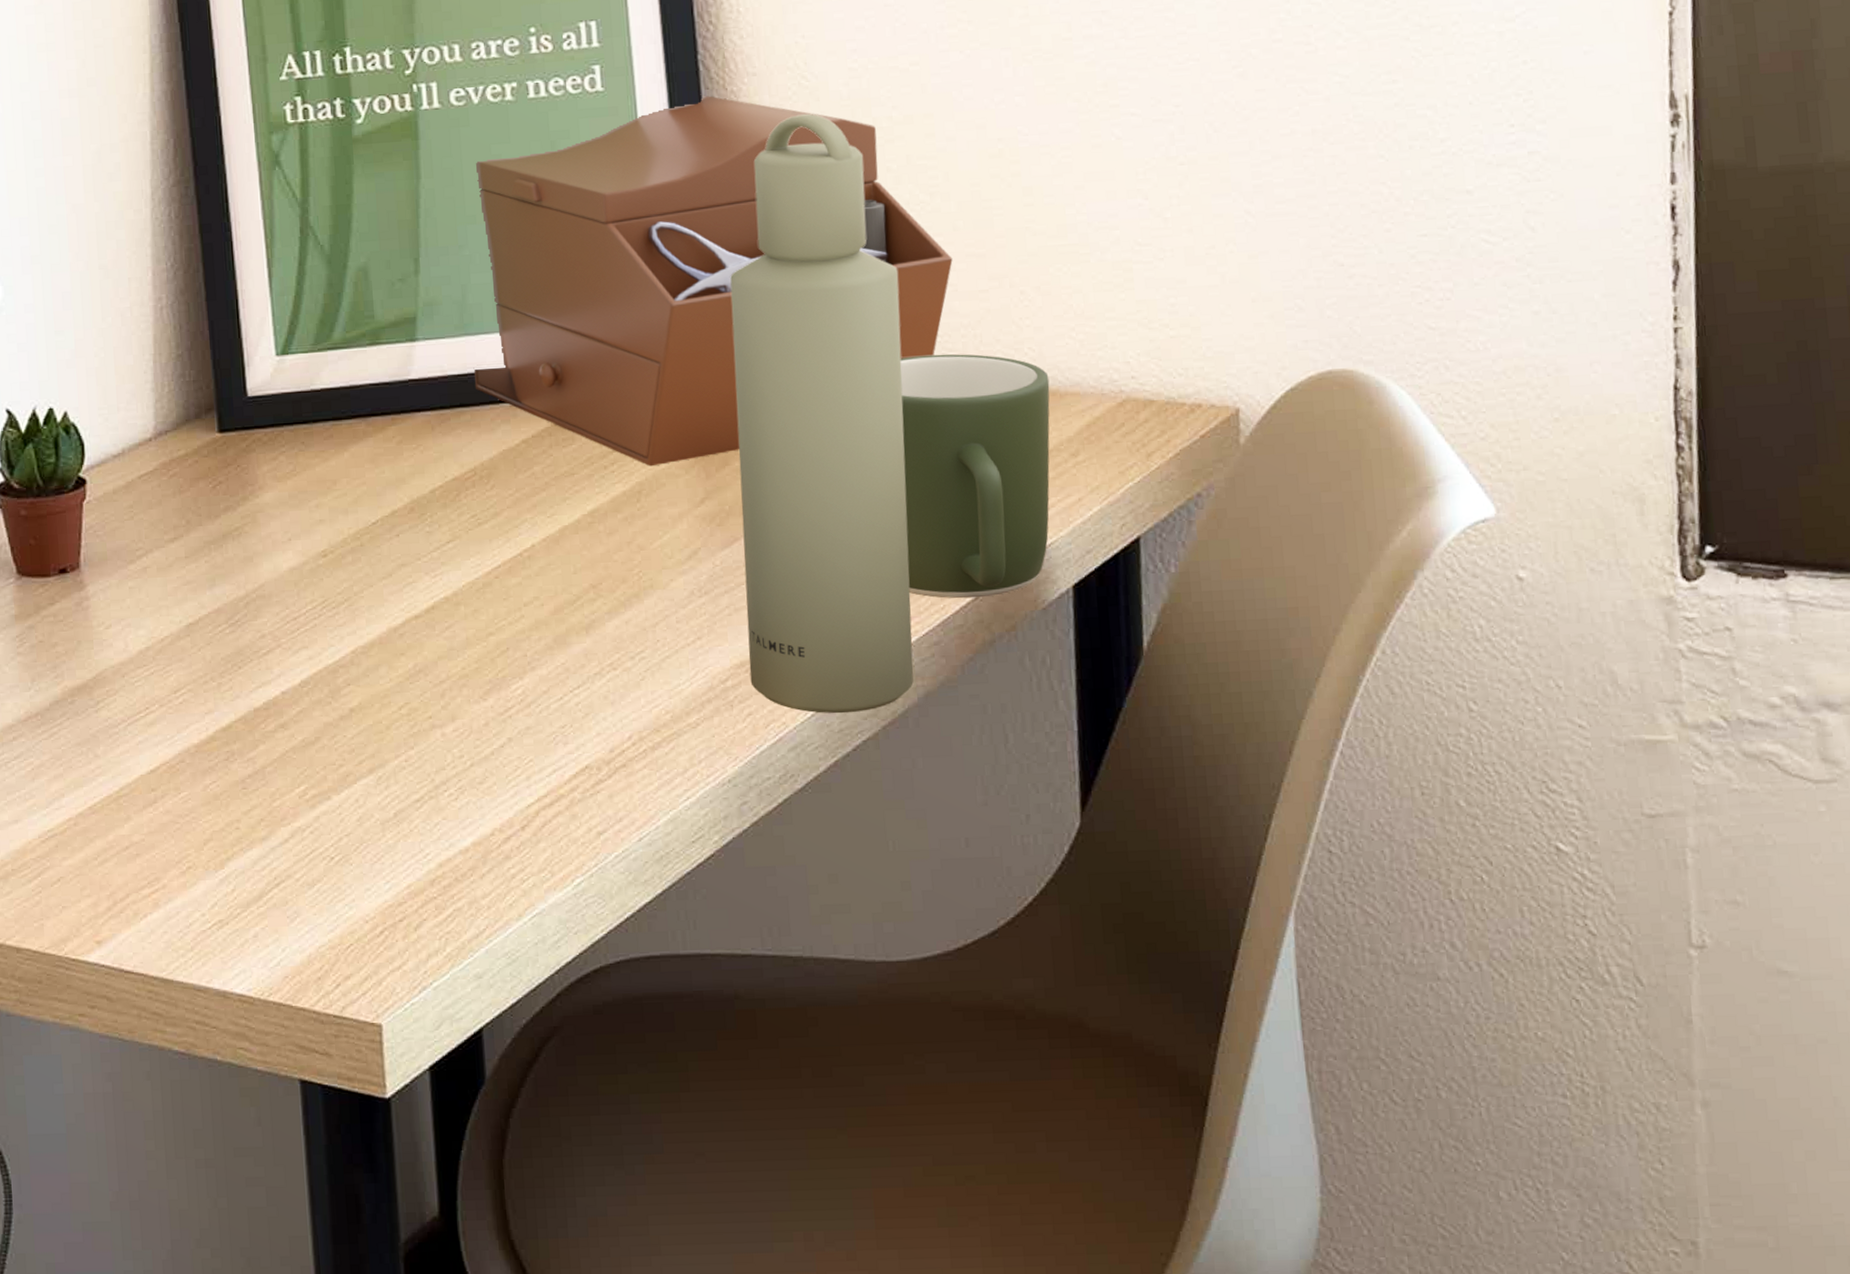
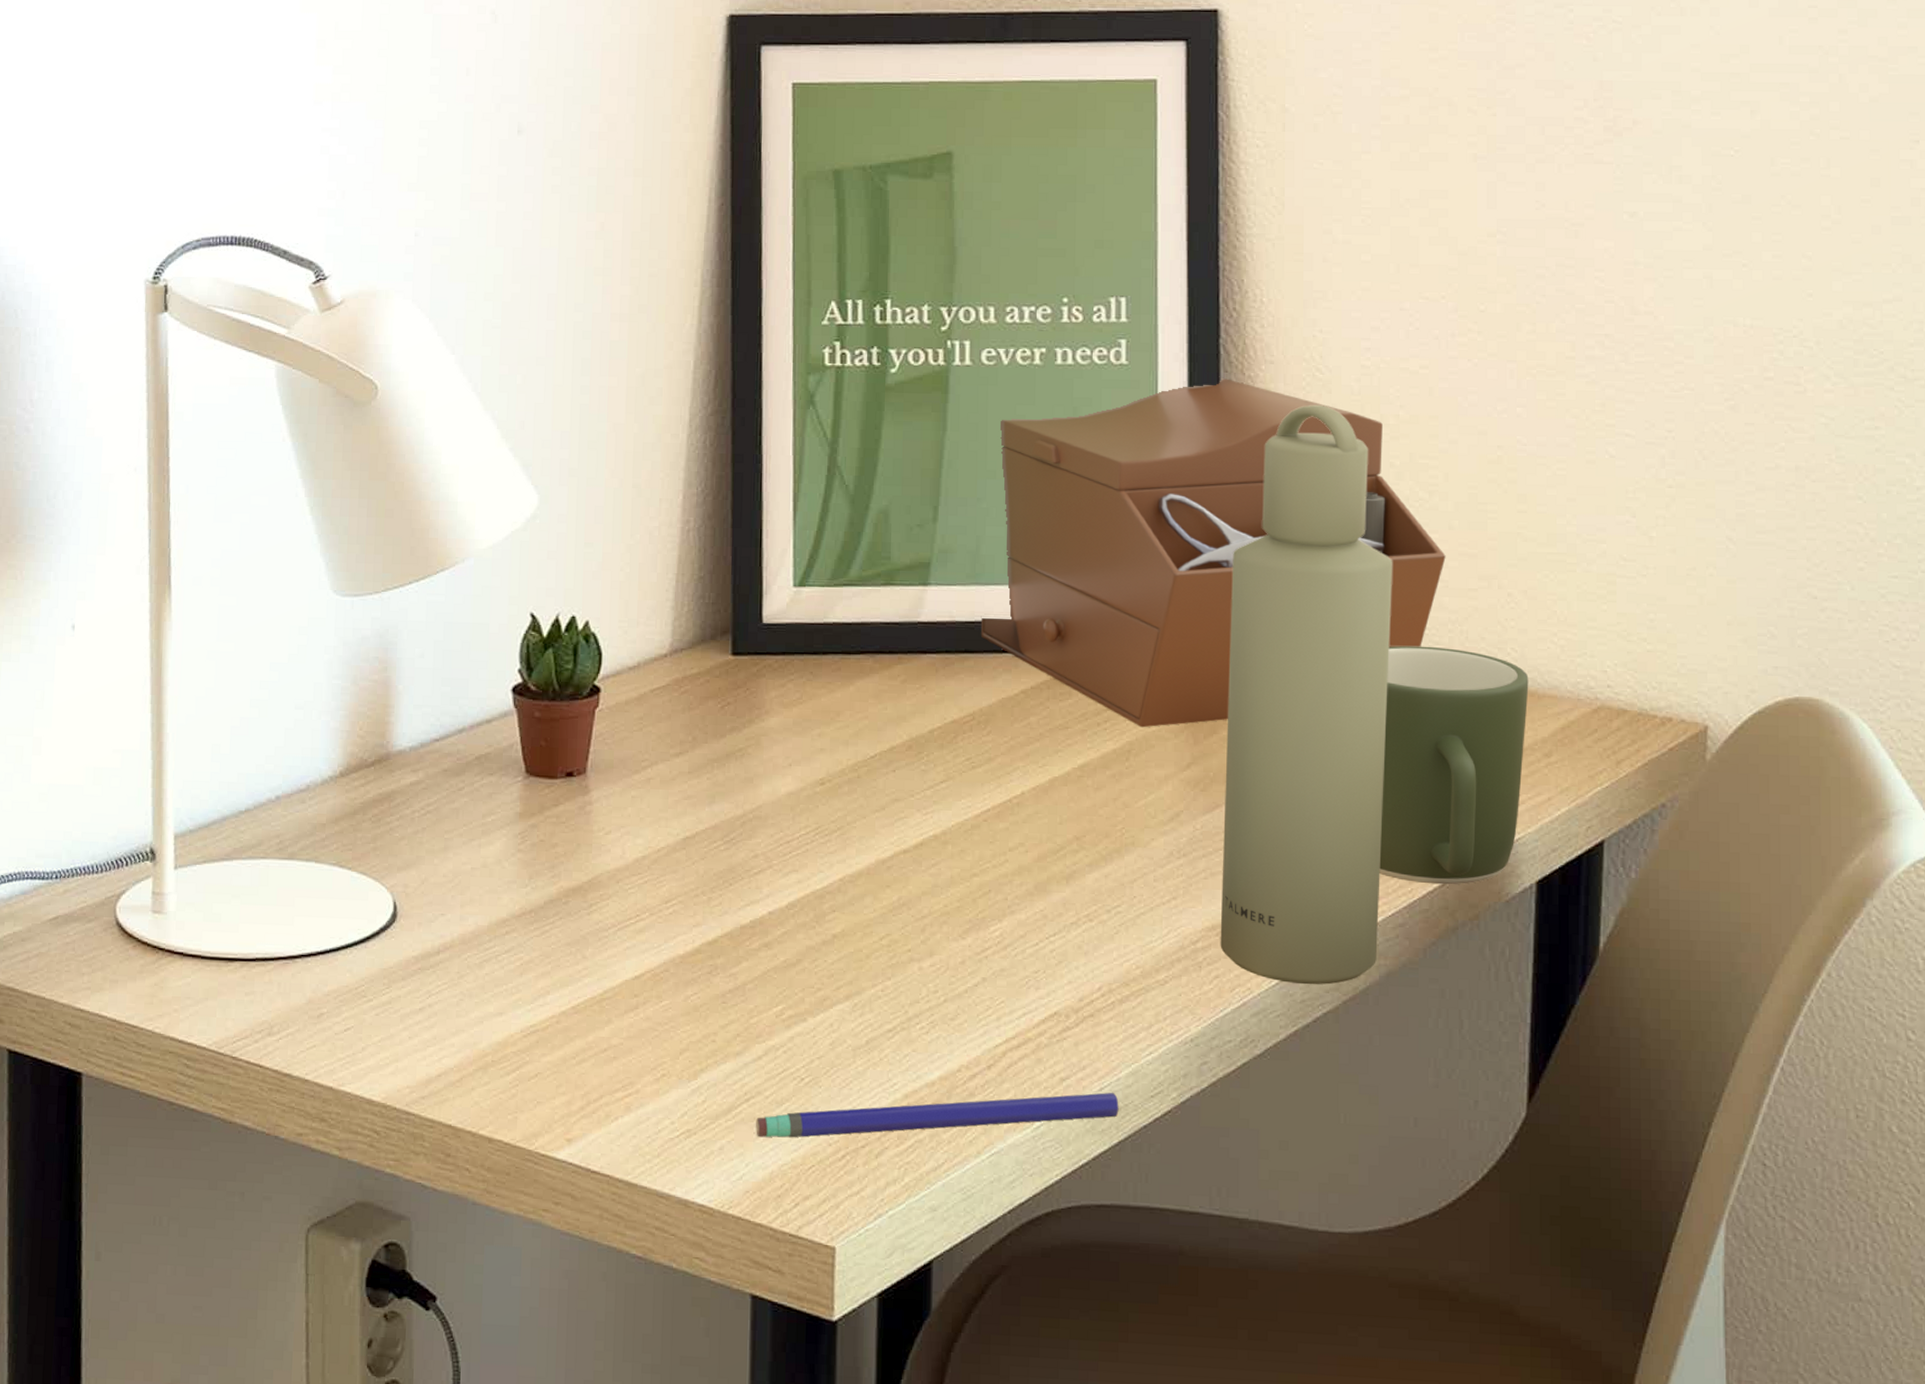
pen: none [288,842,661,921] -> present [756,1092,1119,1138]

